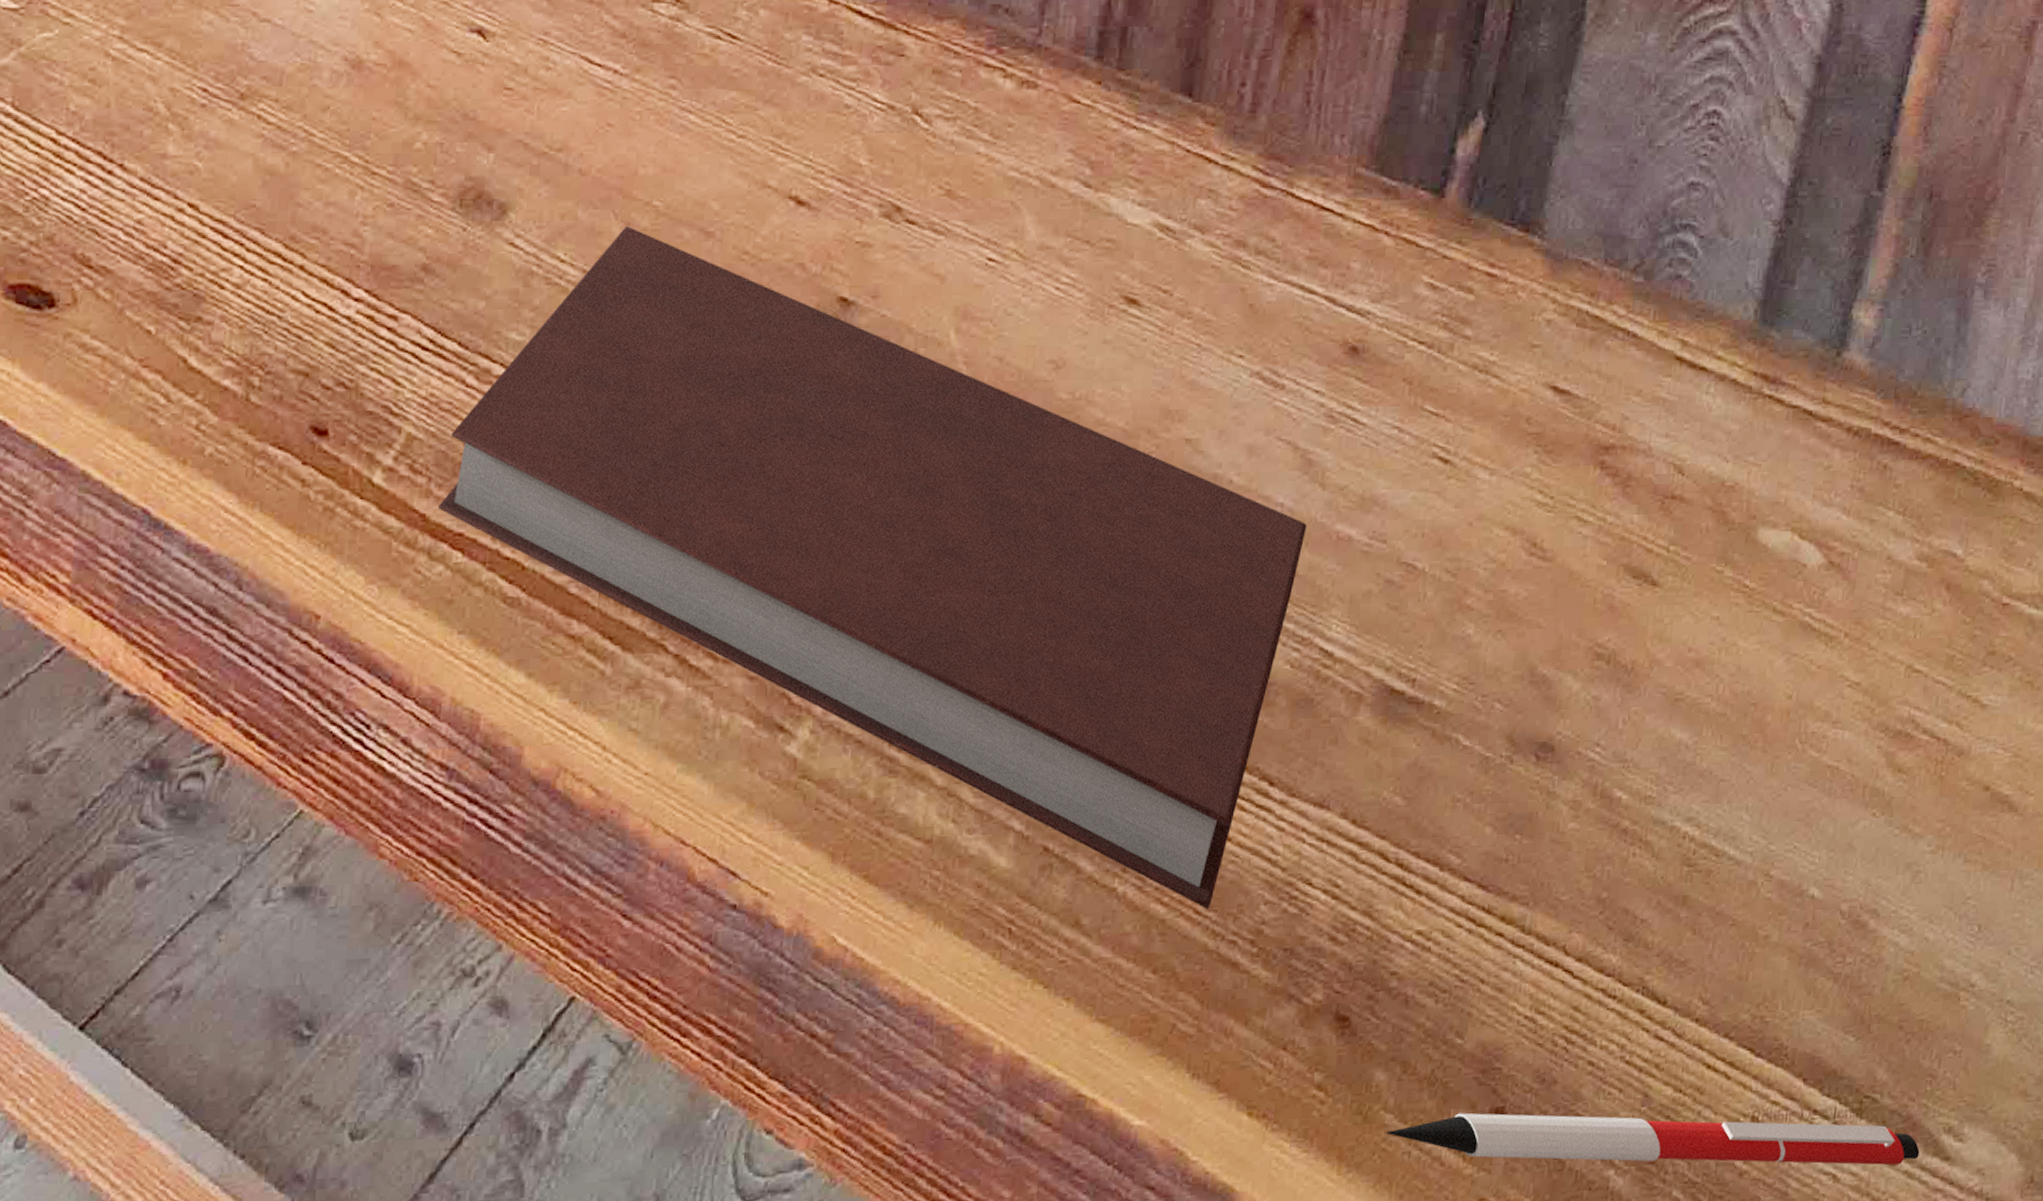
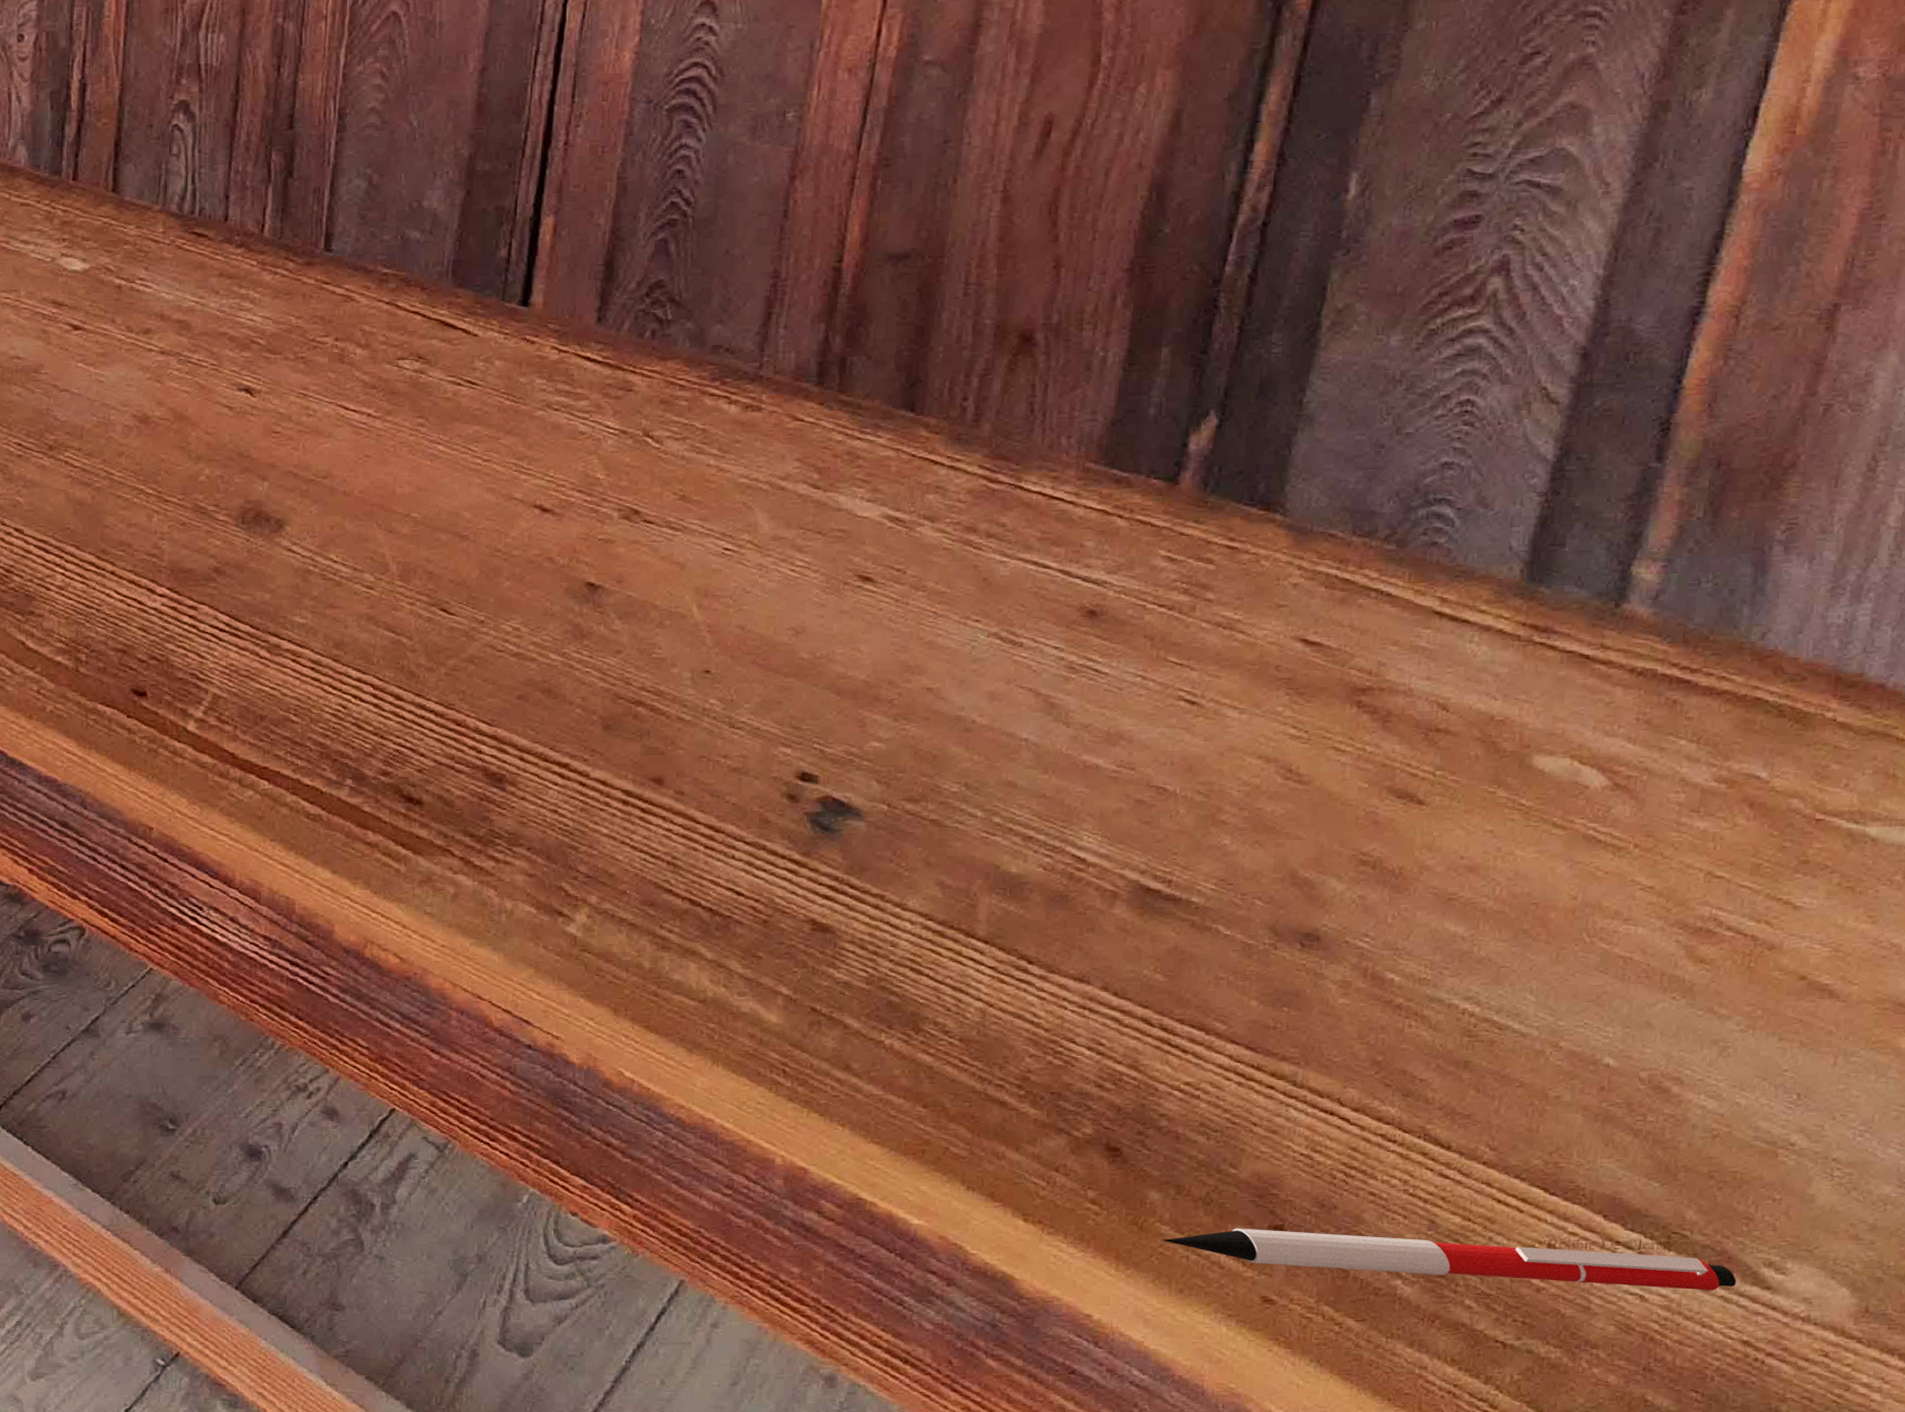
notebook: present [438,225,1307,910] -> none [245,533,1053,1060]

